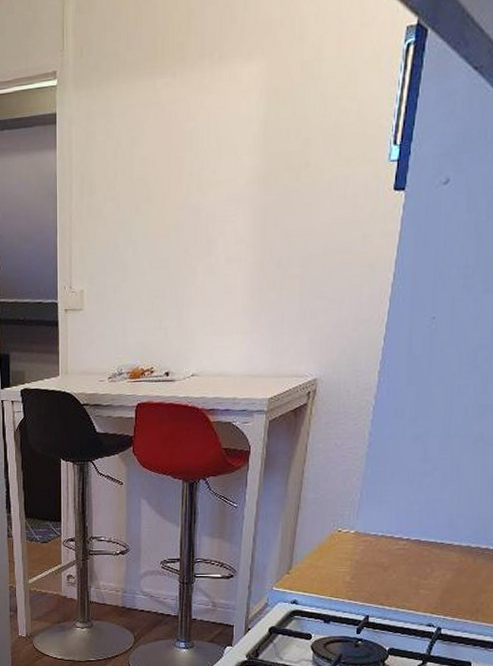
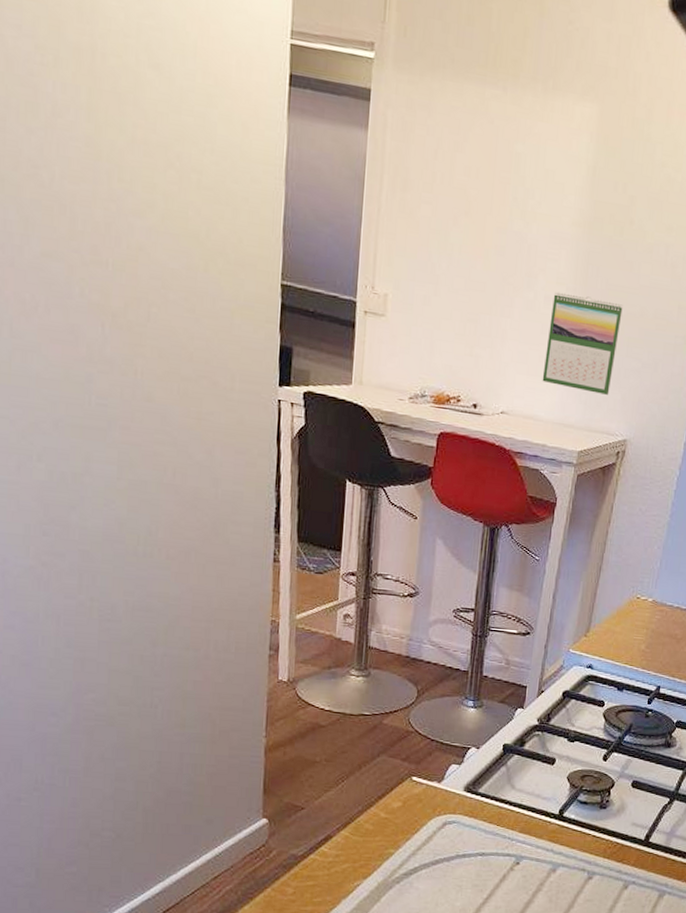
calendar: none [228,248,304,340] -> present [542,292,623,395]

